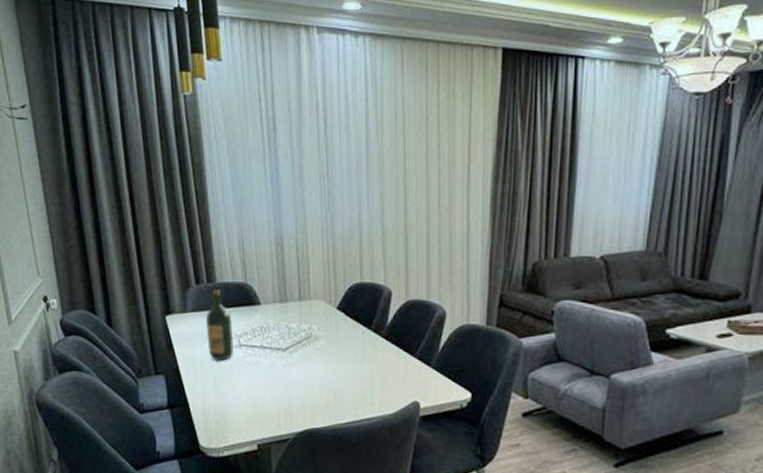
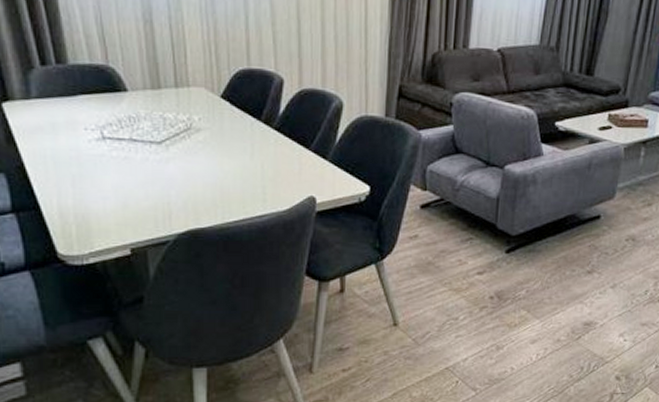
wine bottle: present [206,289,234,362] -> none [57,72,95,157]

